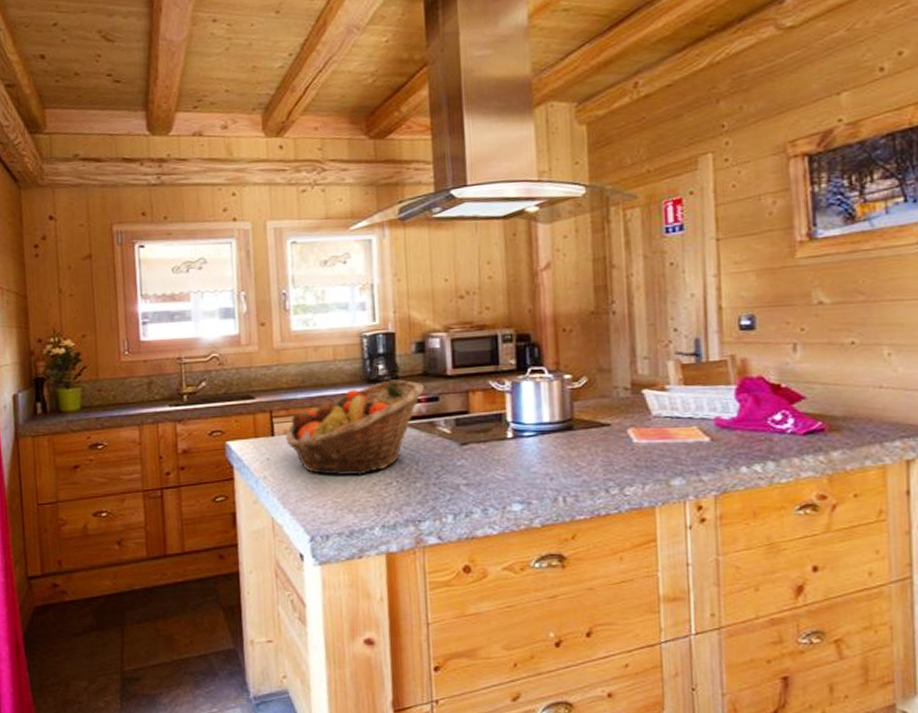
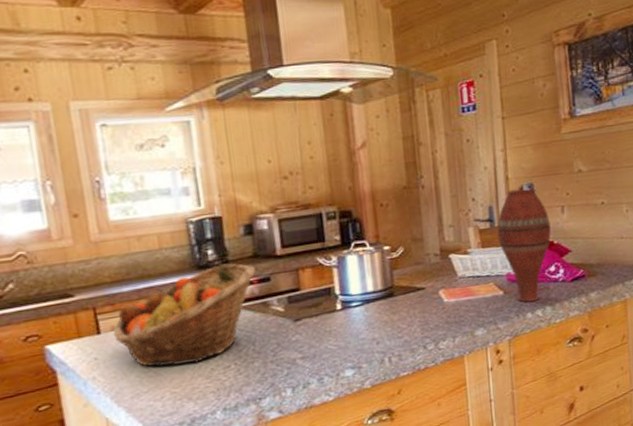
vase: none [703,317,778,455] -> present [496,186,551,303]

